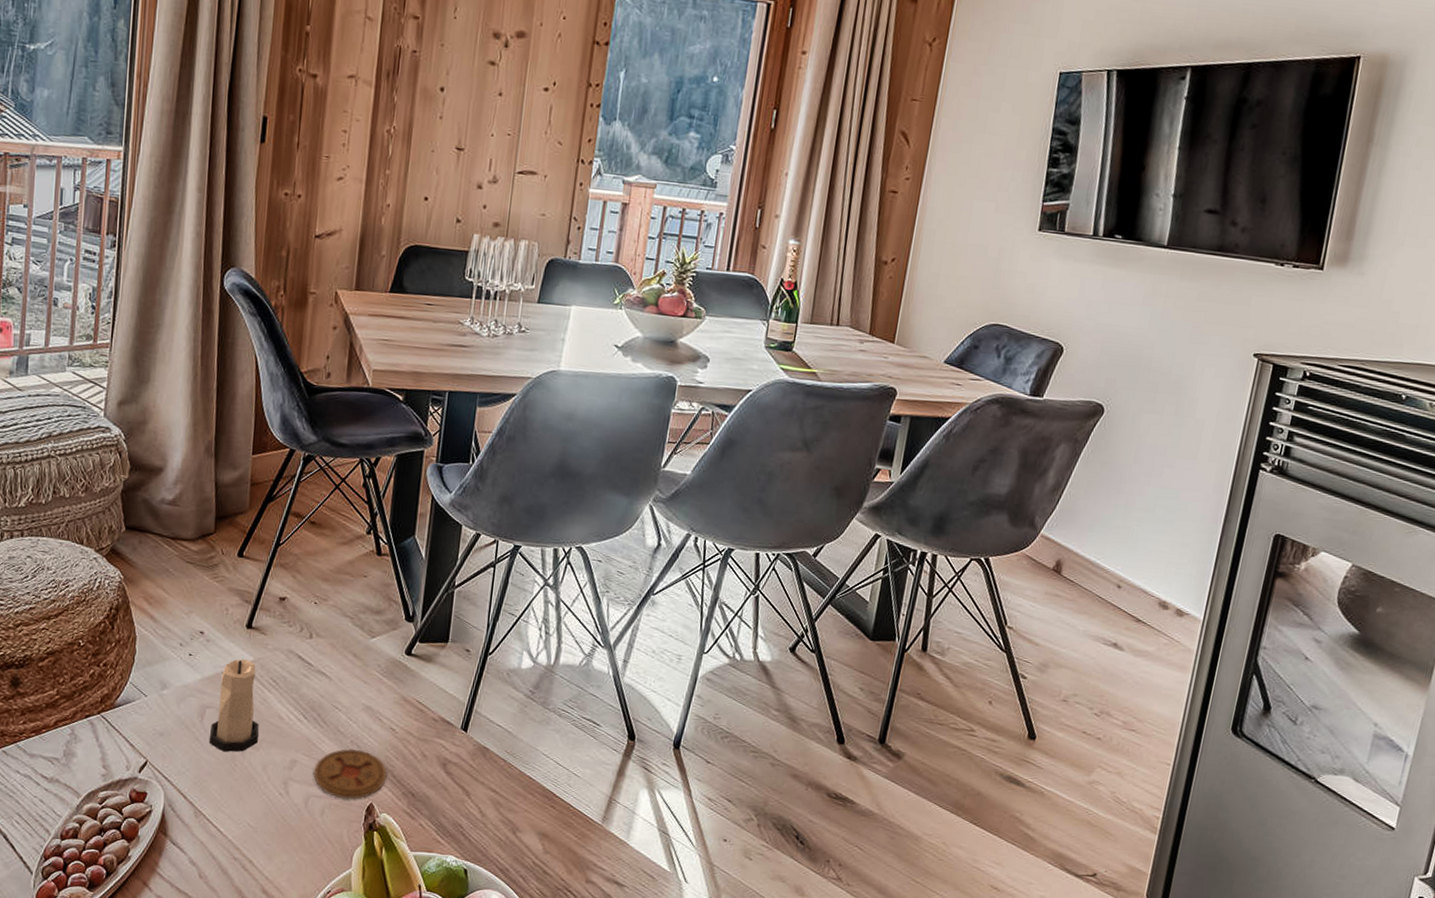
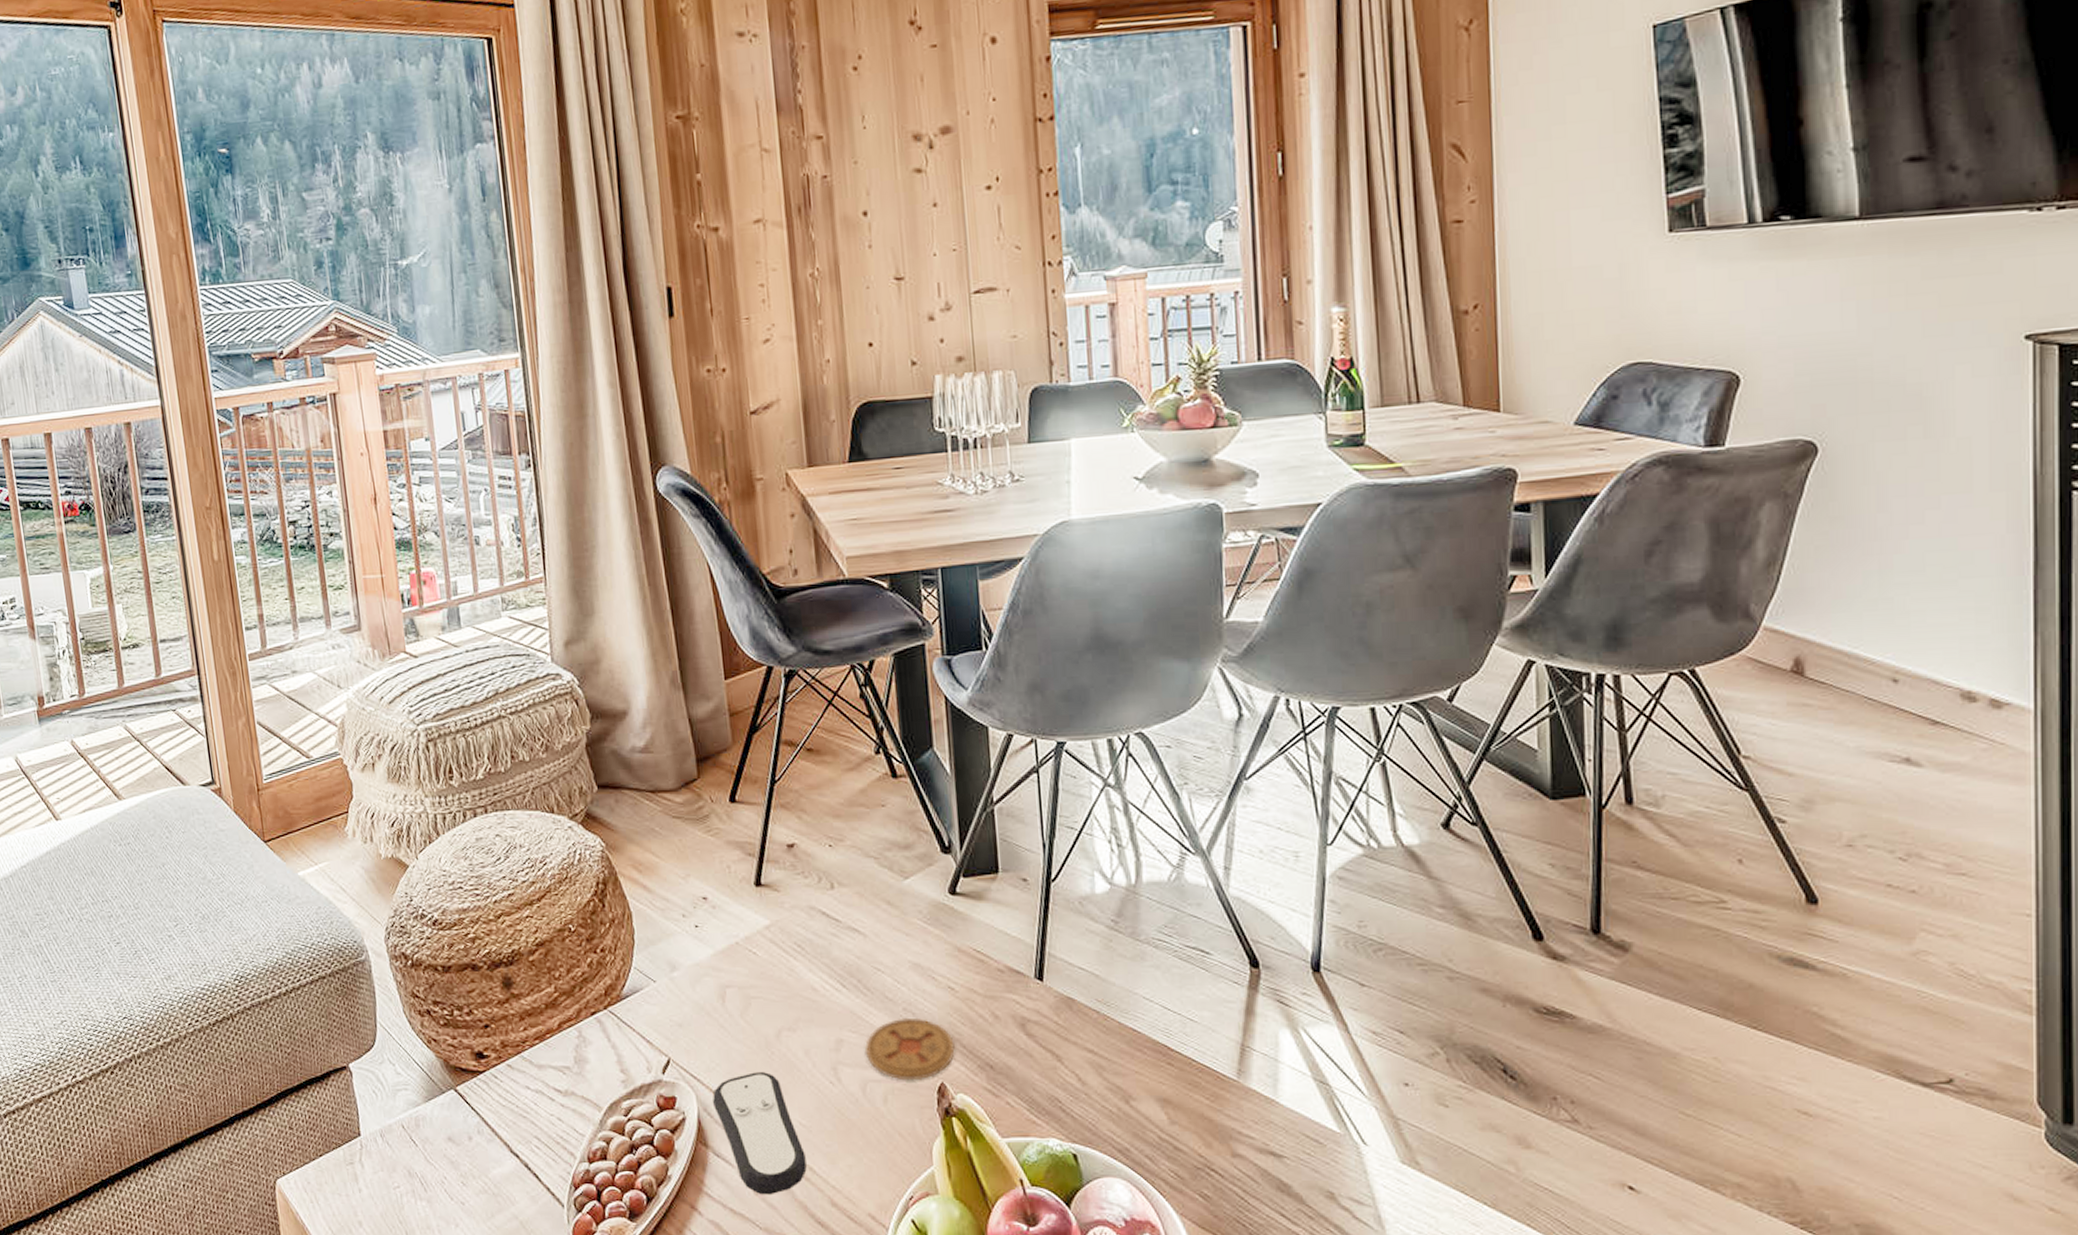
remote control: none [178,779,248,880] -> present [712,1072,807,1195]
candle: present [208,659,259,752] -> none [735,923,793,1039]

